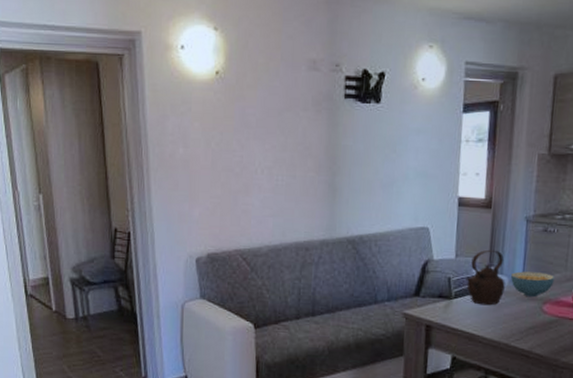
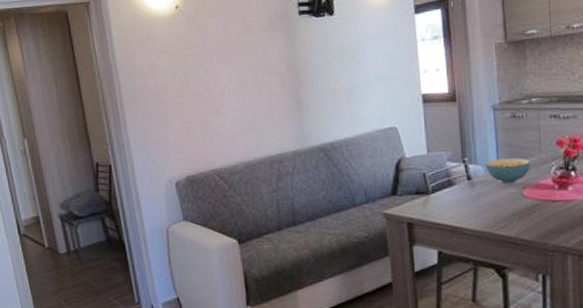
teapot: present [466,249,505,306] -> none [441,141,481,197]

